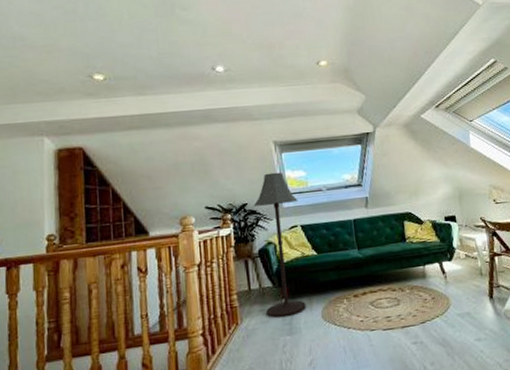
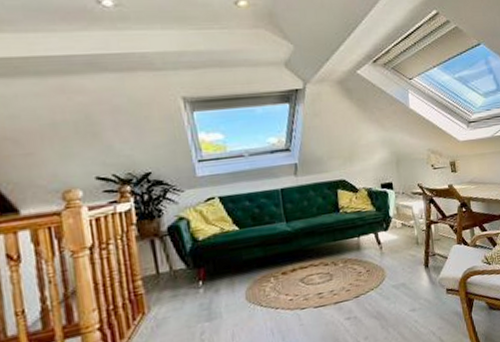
floor lamp: present [253,172,306,319] -> none [159,134,227,304]

